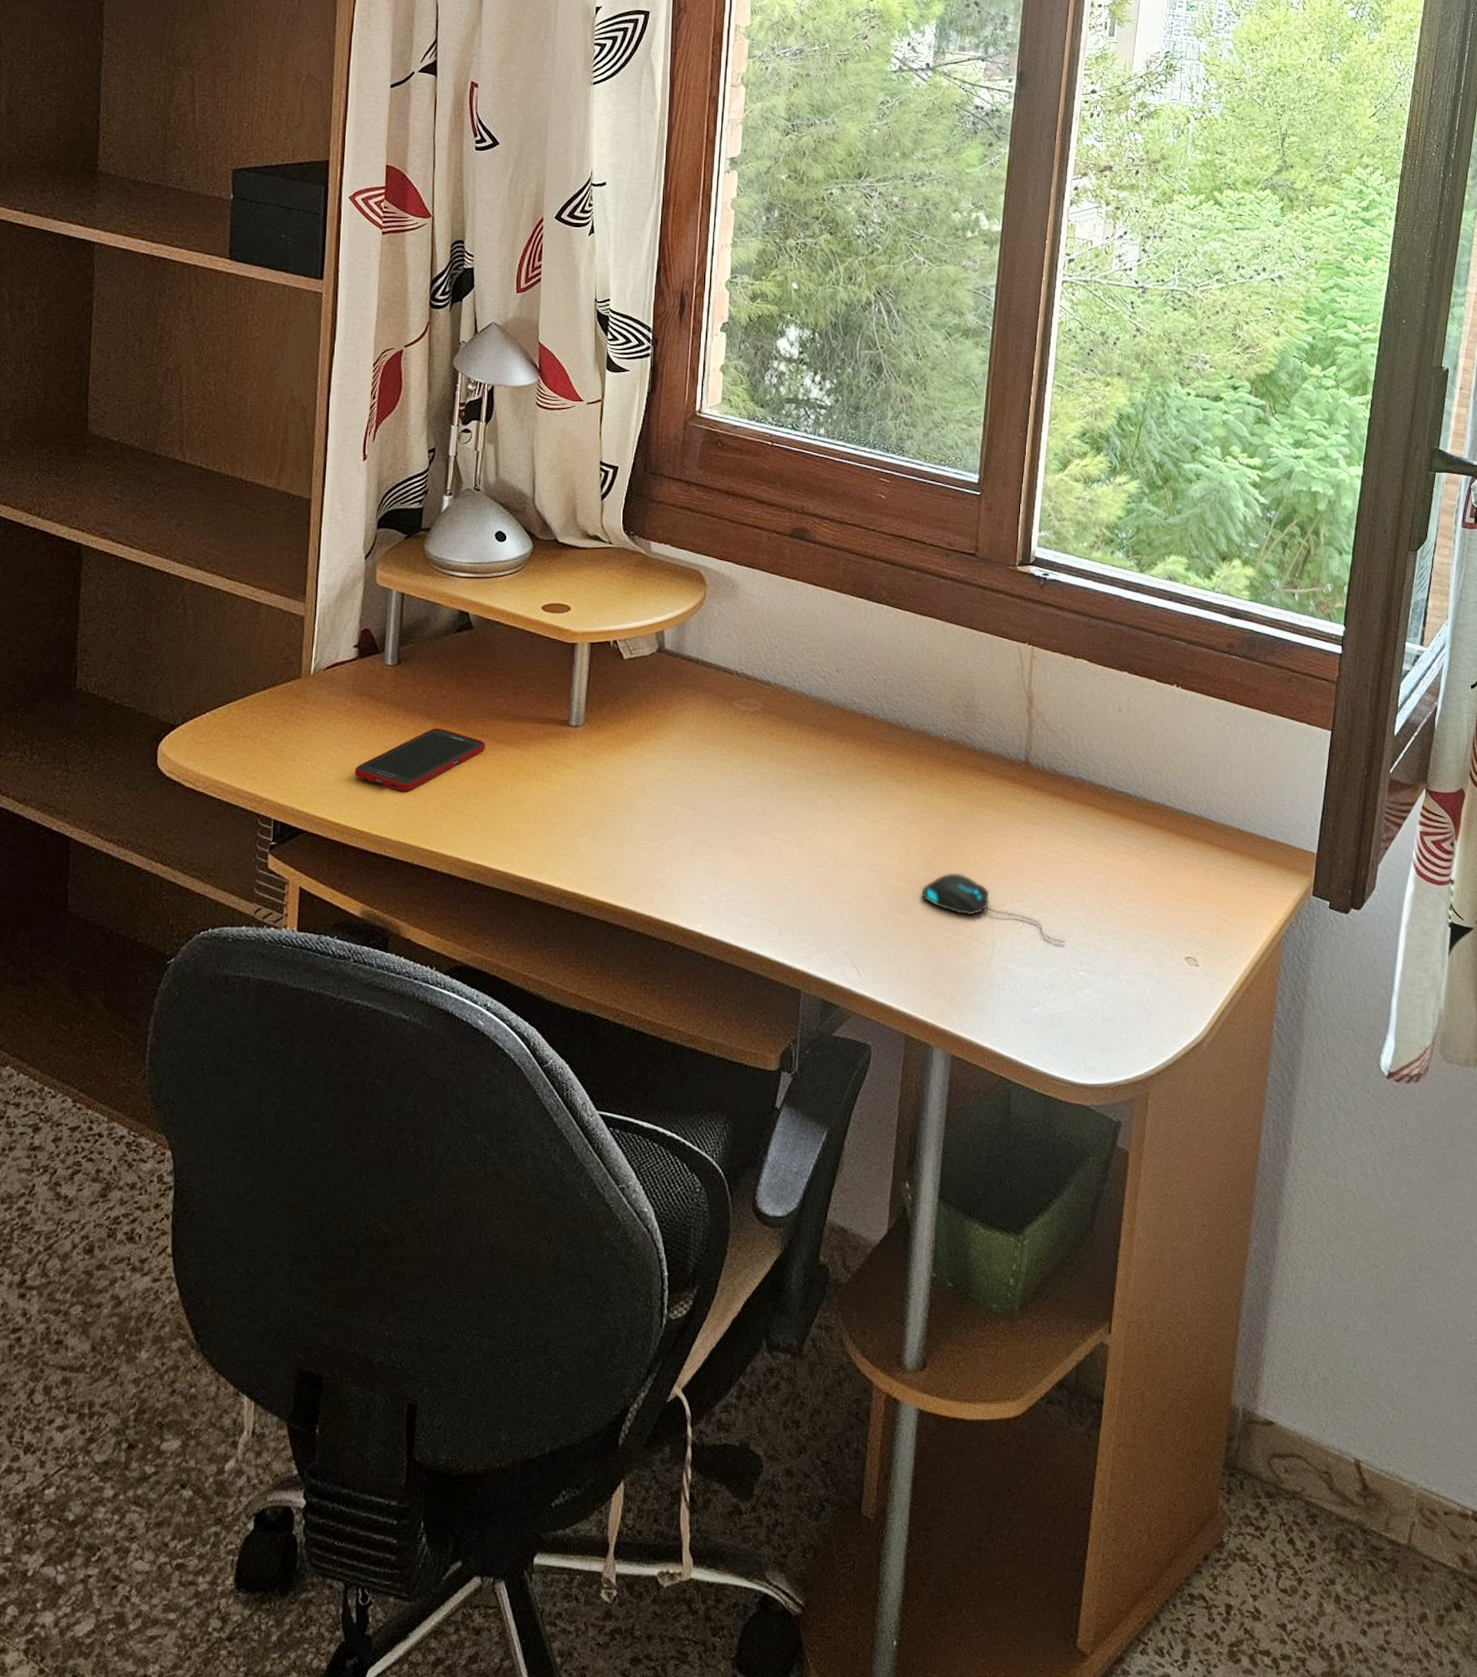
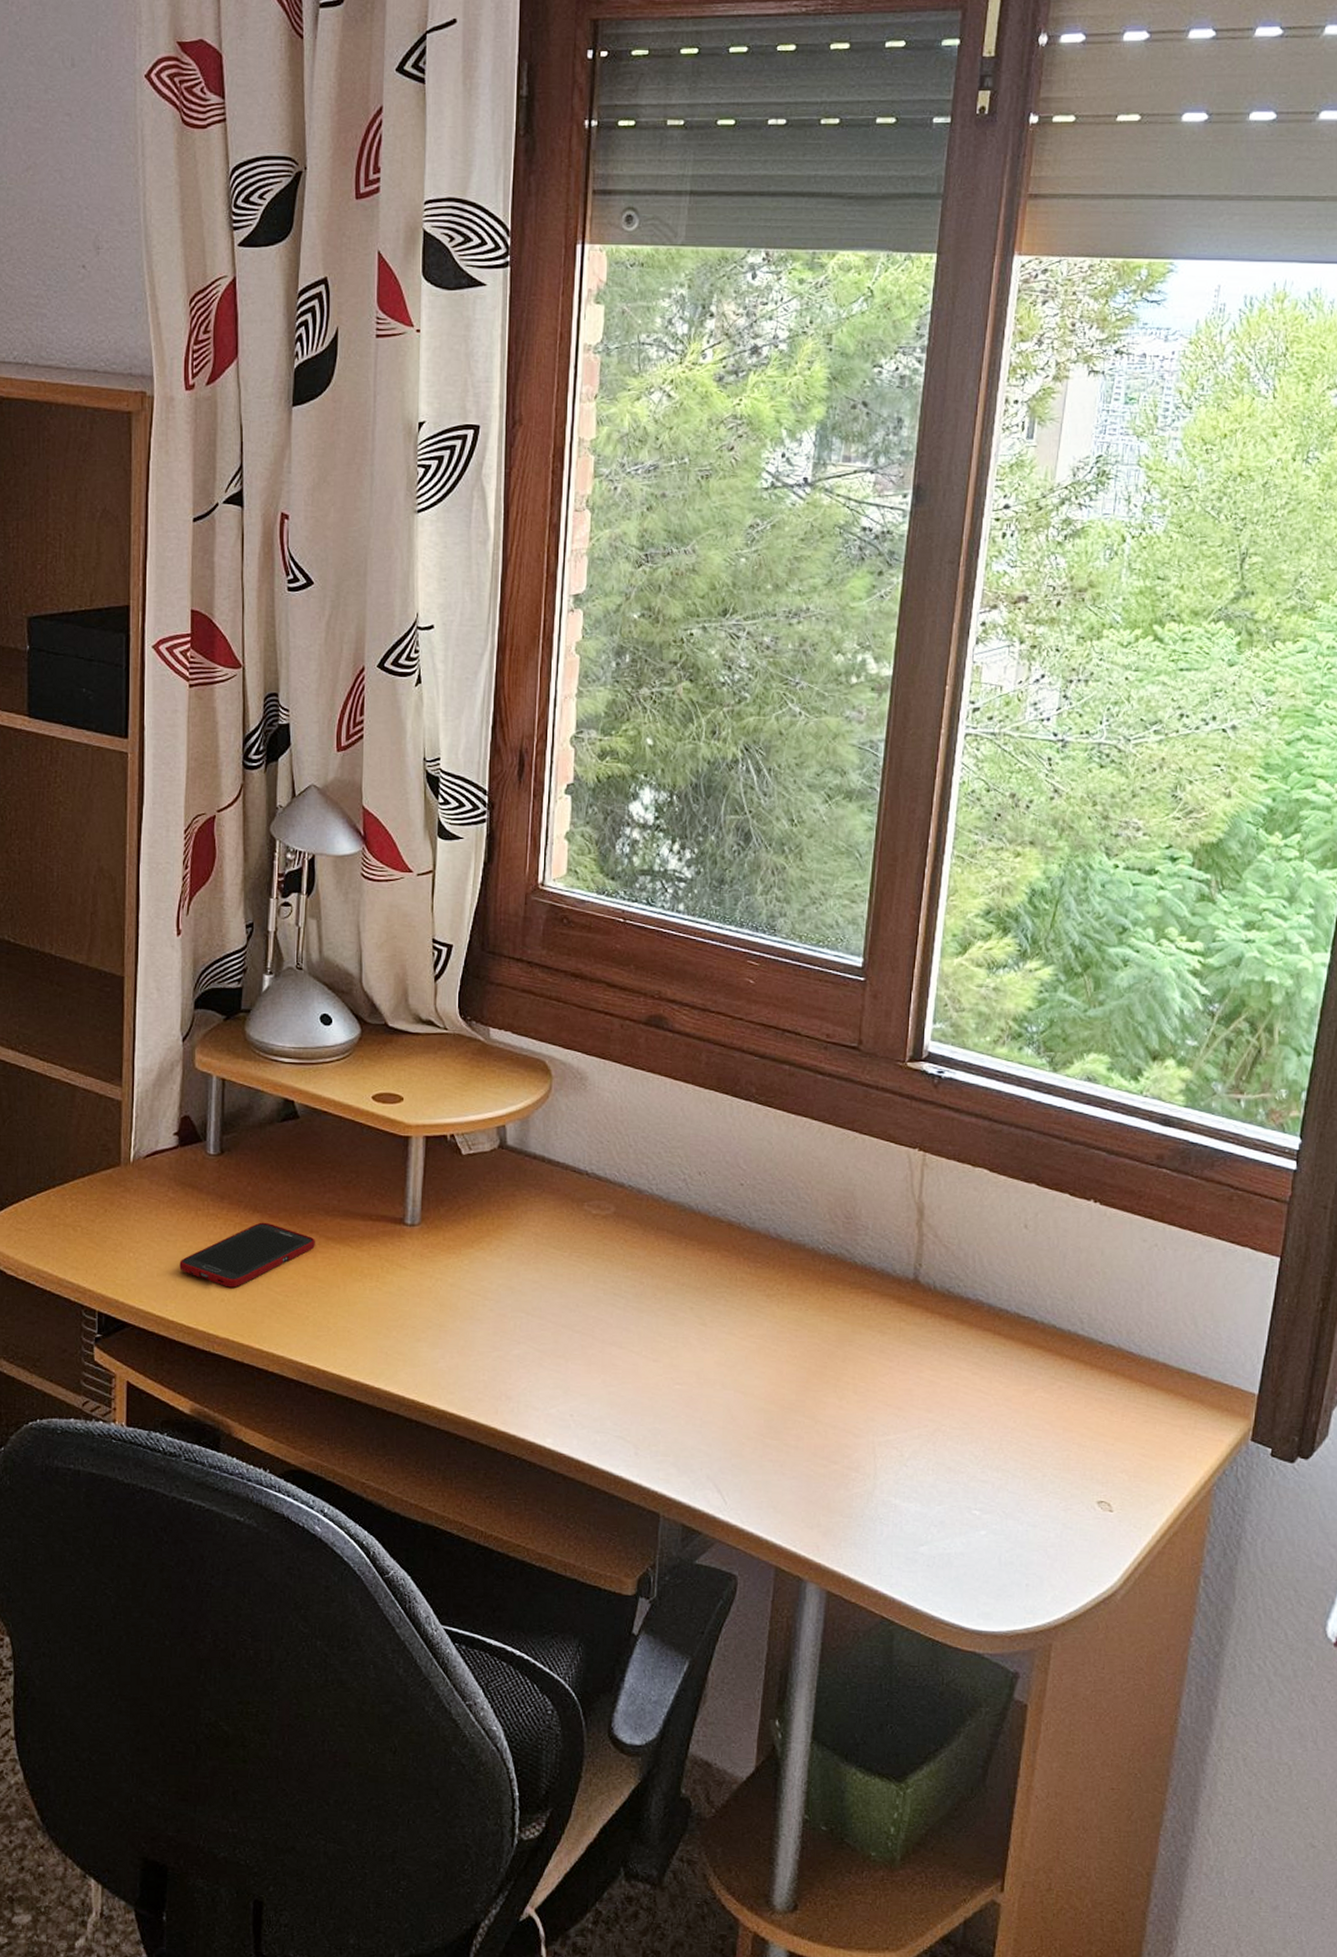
mouse: present [921,873,1066,944] -> none [793,1397,959,1479]

